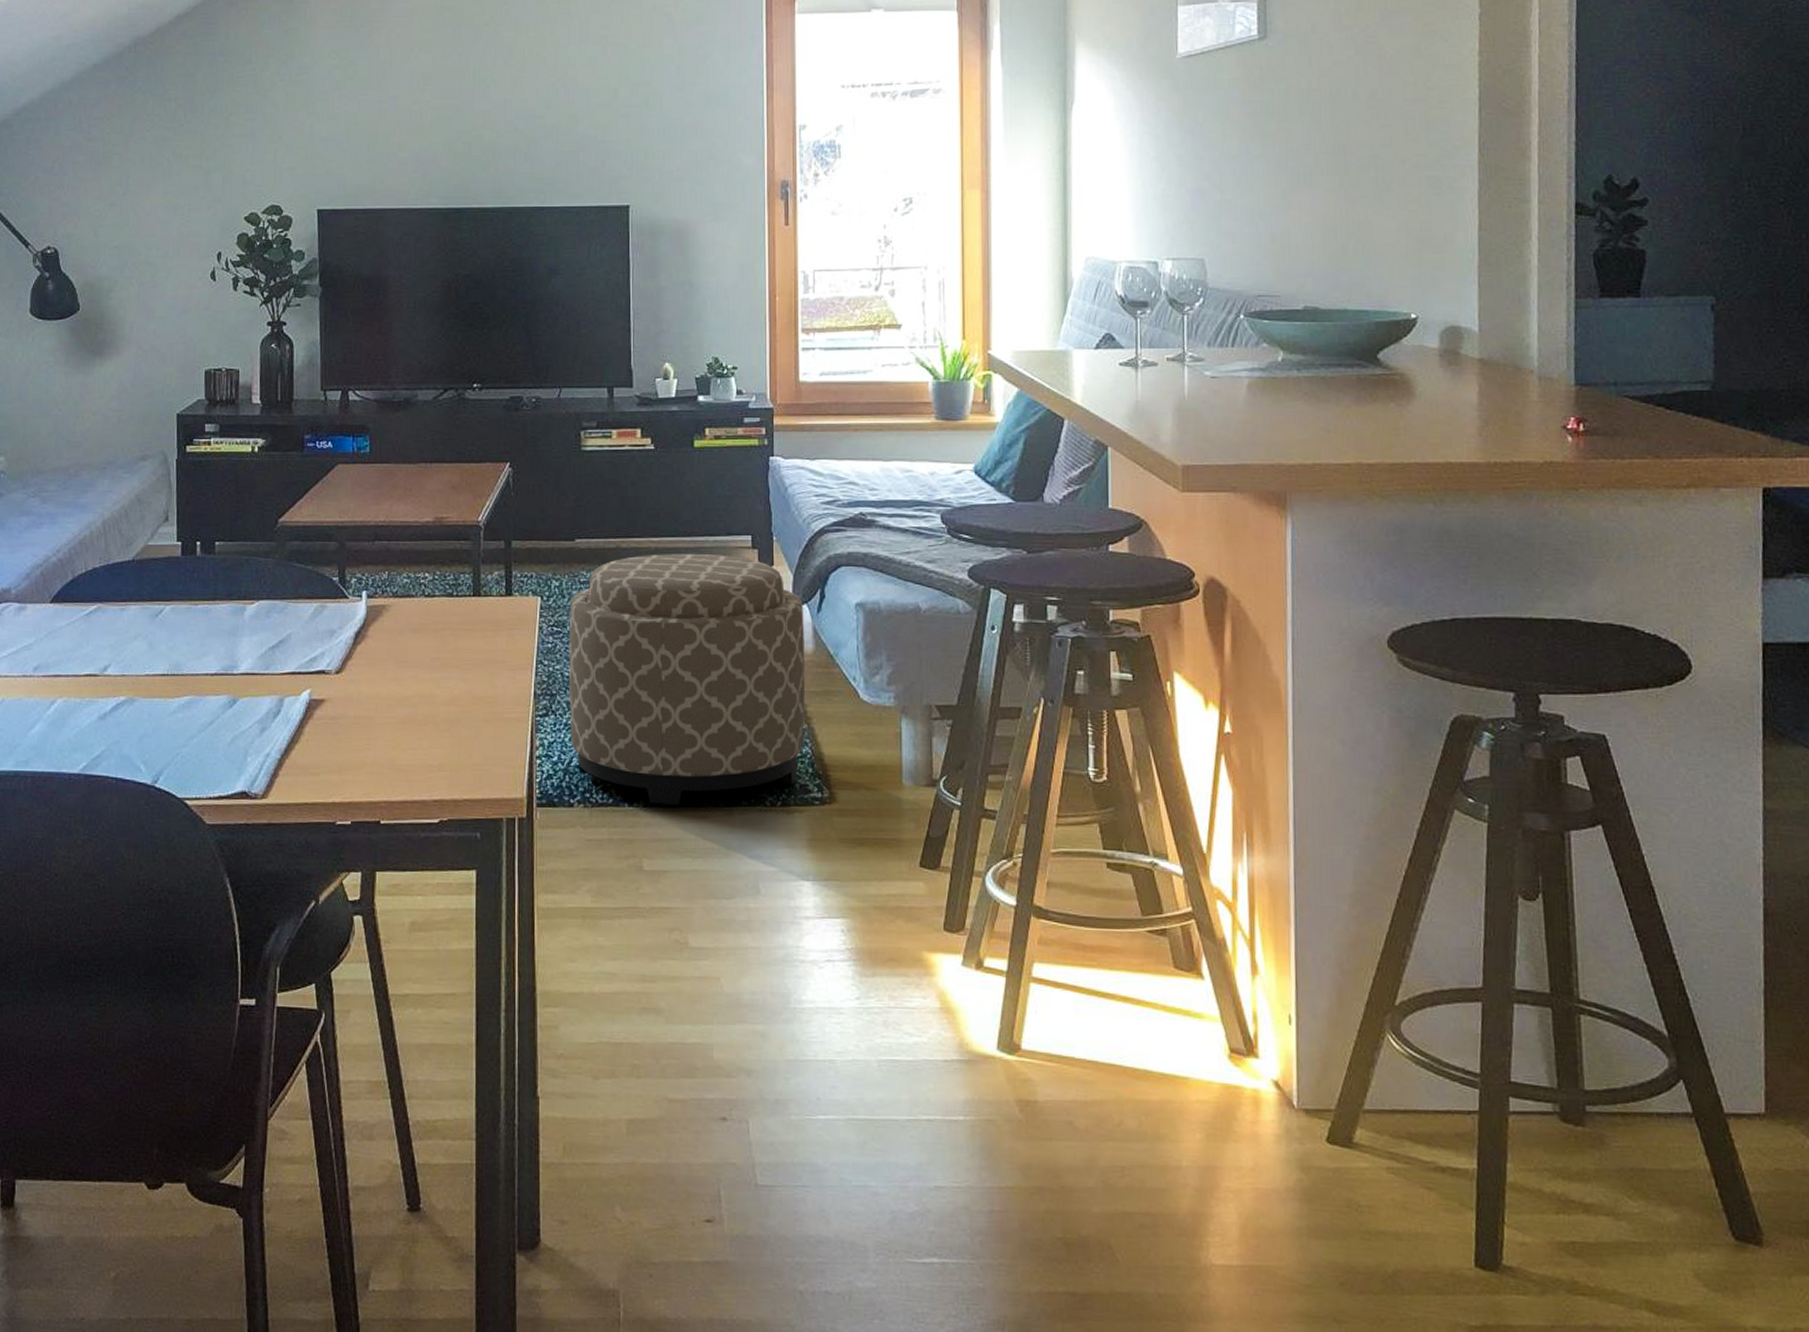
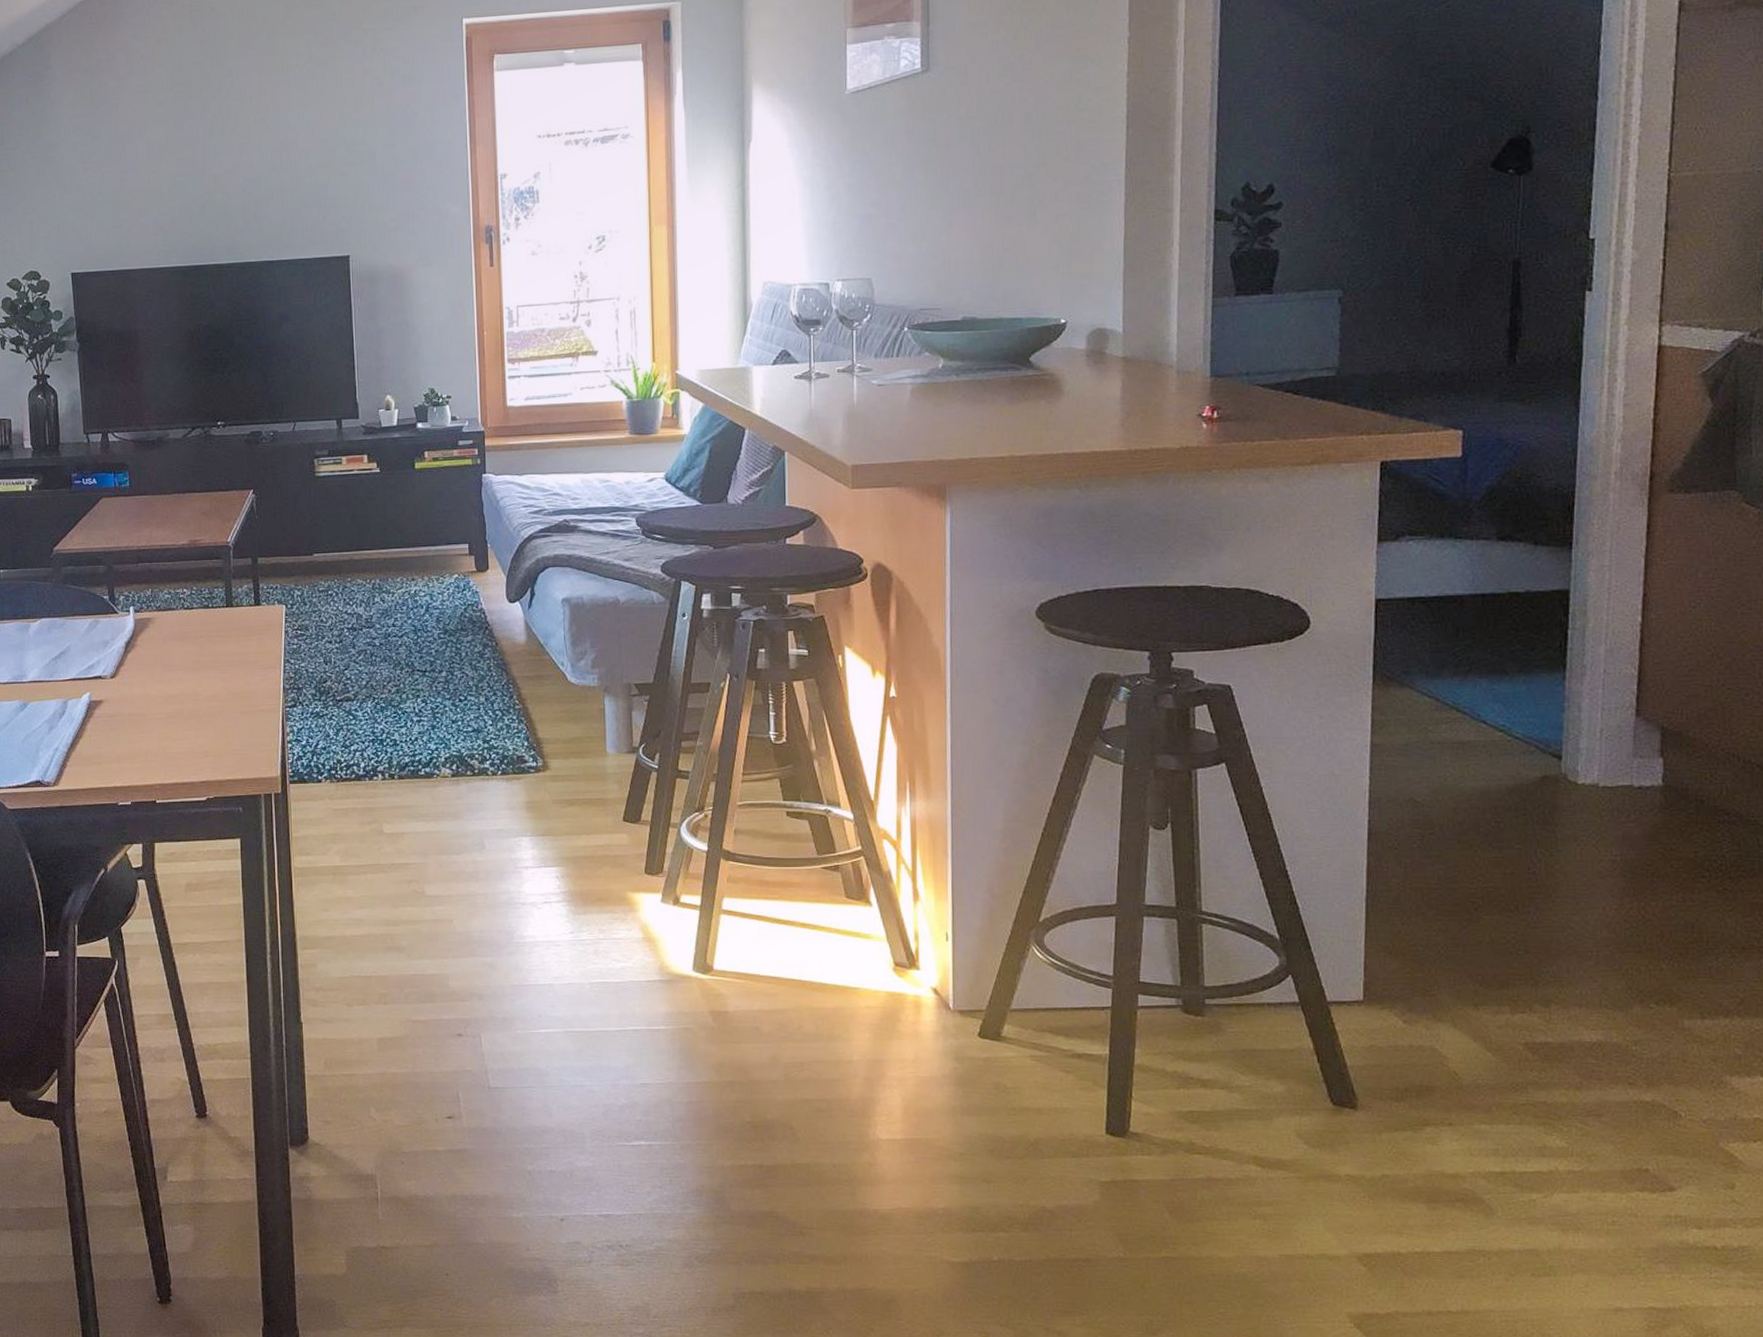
ottoman: present [568,554,805,806] -> none [311,562,520,778]

